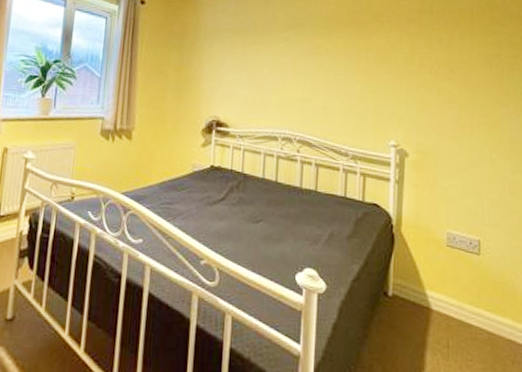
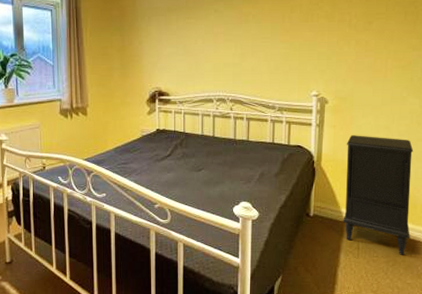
nightstand: none [428,198,511,362] -> present [343,135,414,255]

